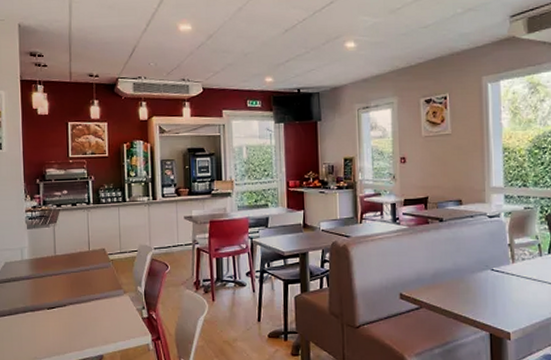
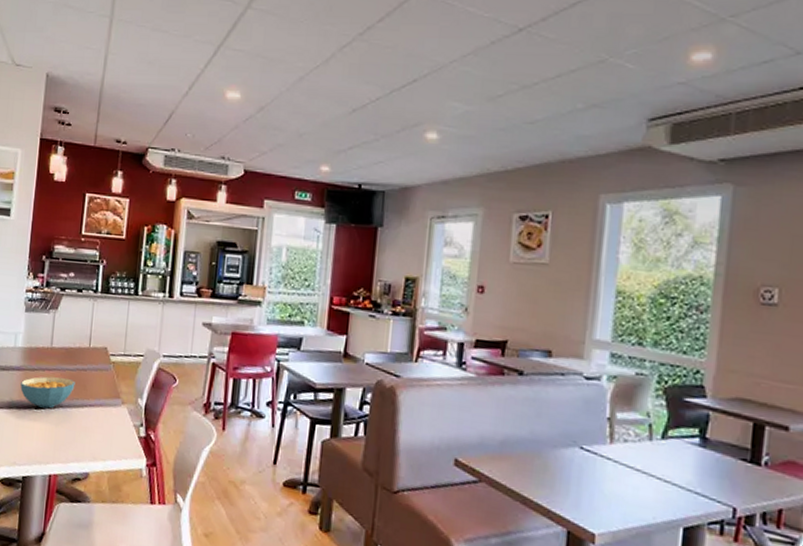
cereal bowl: none [32,279,81,307] -> present [20,376,75,409]

